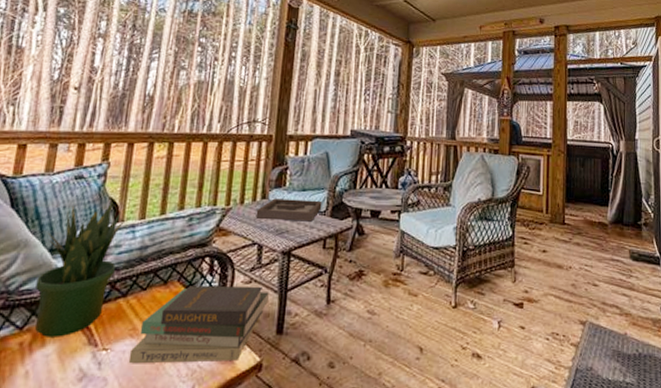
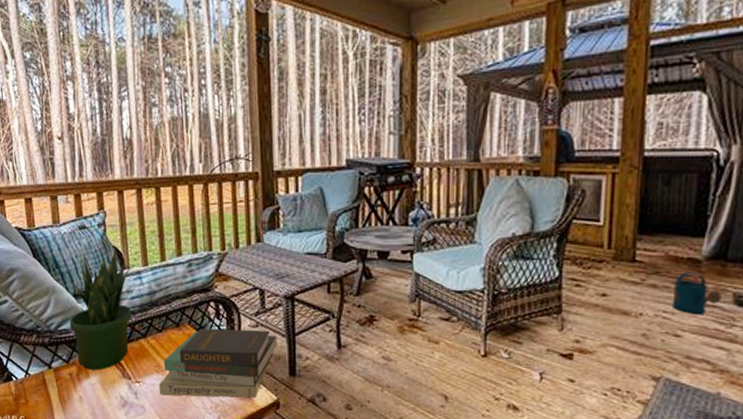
decorative tray: present [255,198,322,222] -> none [252,241,322,265]
watering can: none [591,233,622,267] -> present [673,272,722,314]

